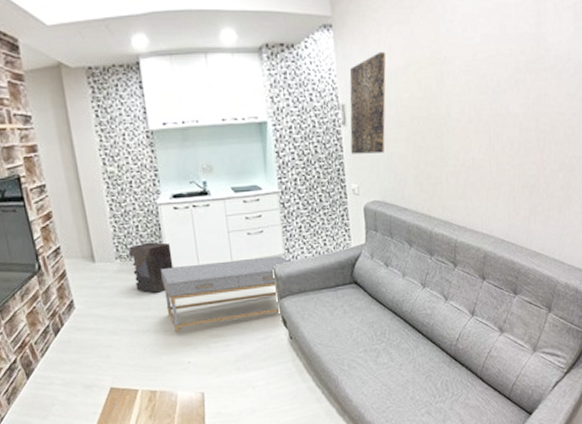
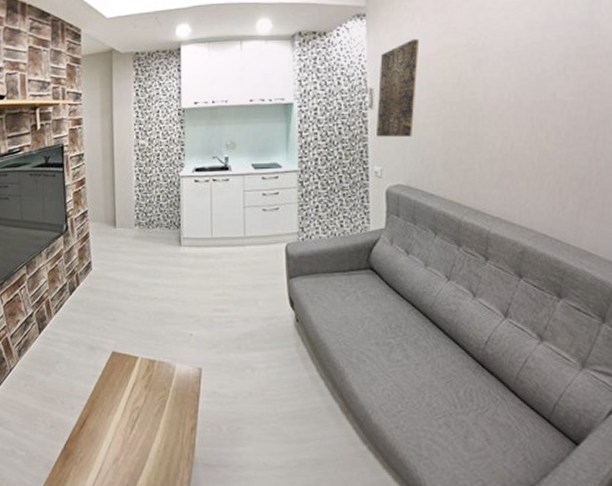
storage bin: present [128,242,173,293] -> none [148,212,188,261]
coffee table: present [161,256,293,332] -> none [175,234,307,302]

